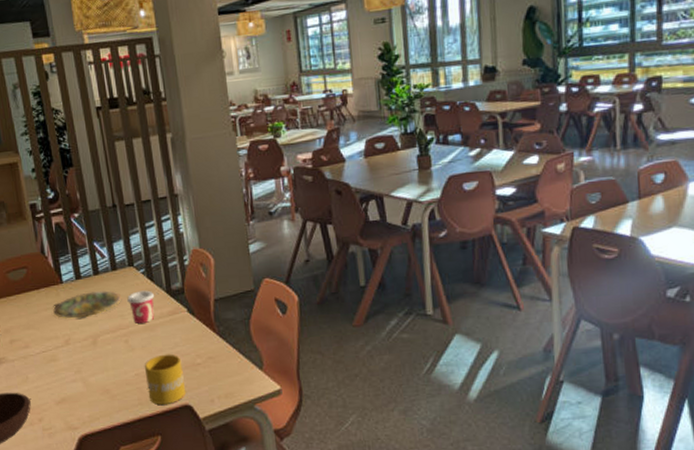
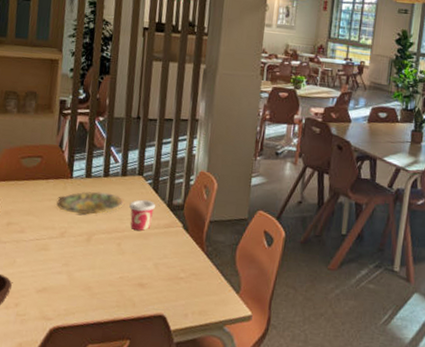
mug: present [144,354,186,406] -> none [127,263,167,312]

